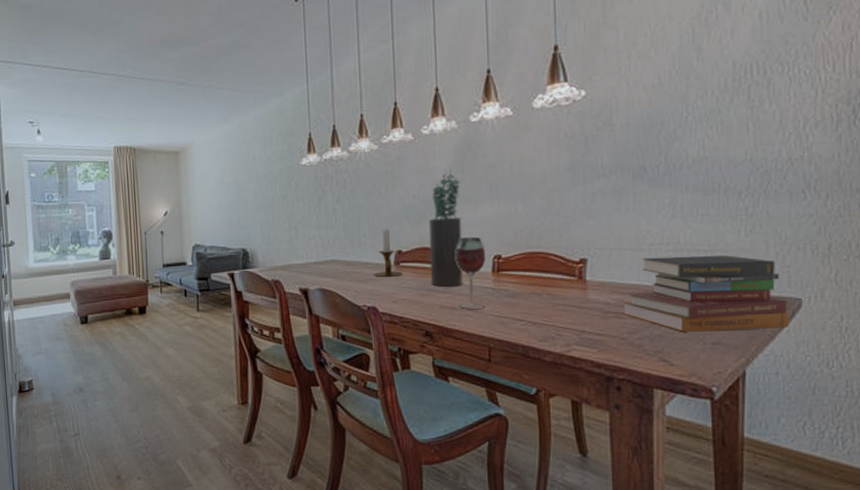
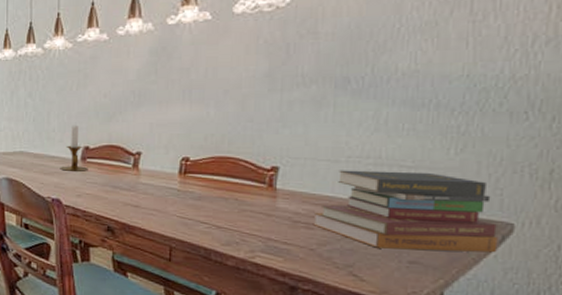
vase: present [429,169,463,288] -> none [116,70,153,186]
wineglass: present [456,236,486,310] -> none [143,137,174,210]

